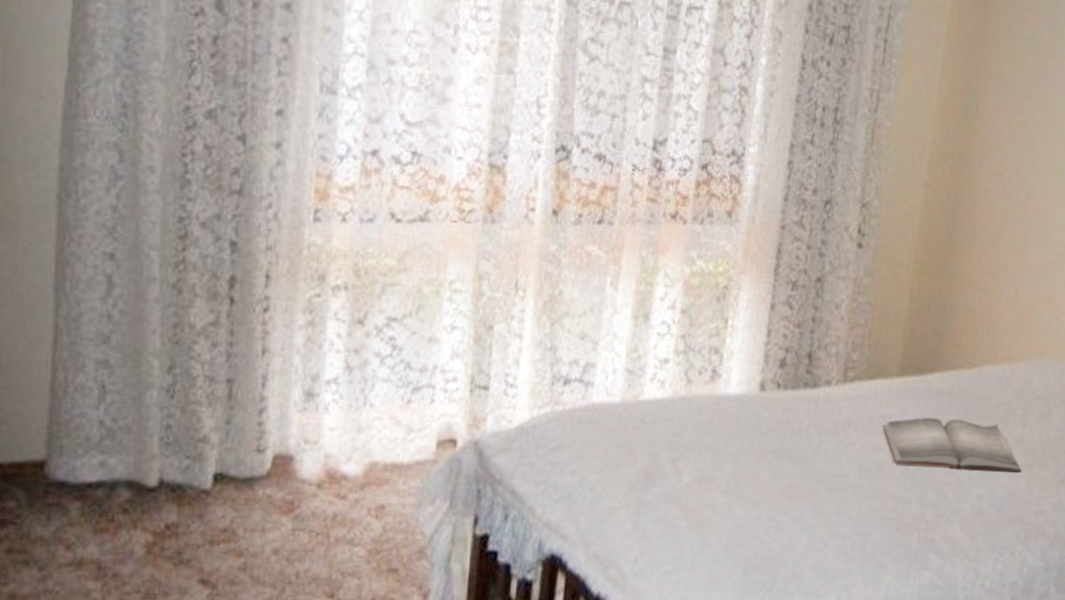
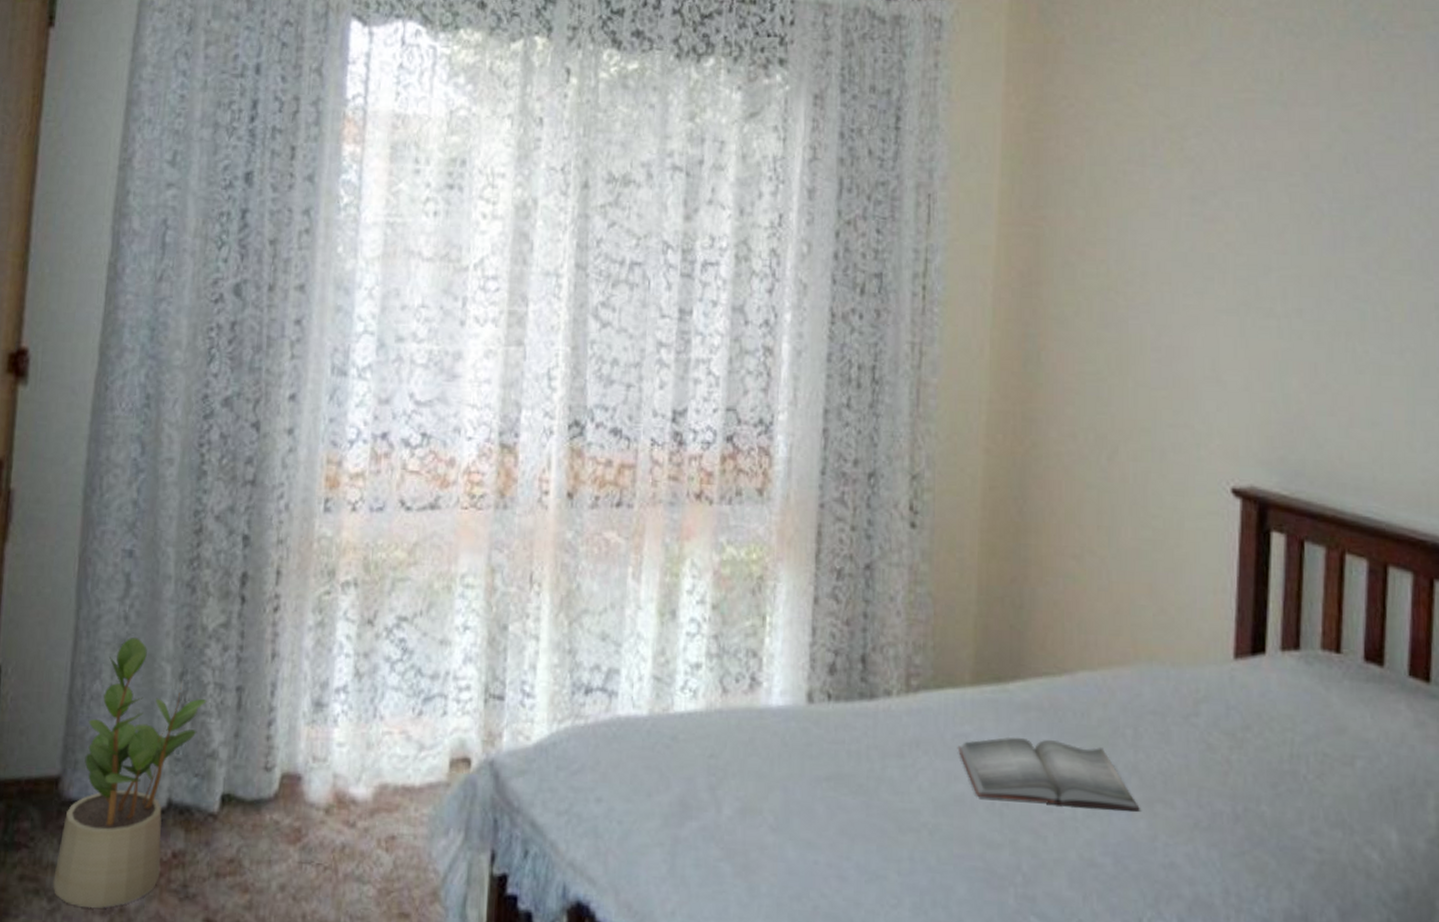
potted plant: none [43,333,197,575] -> present [53,636,207,909]

